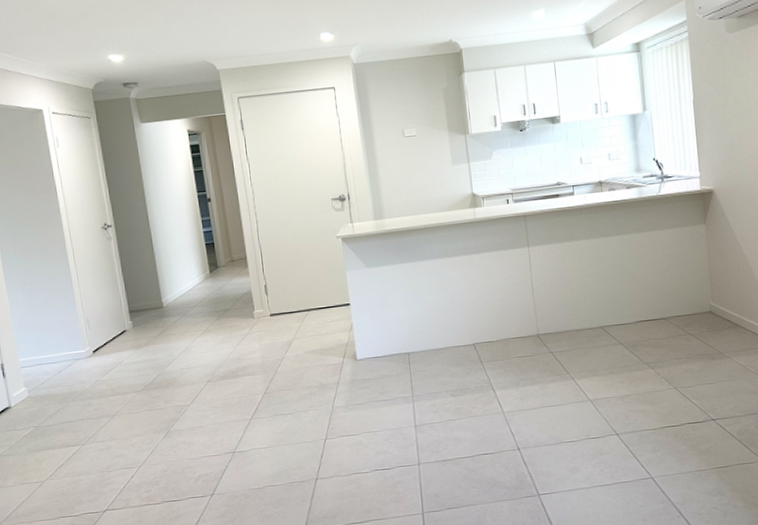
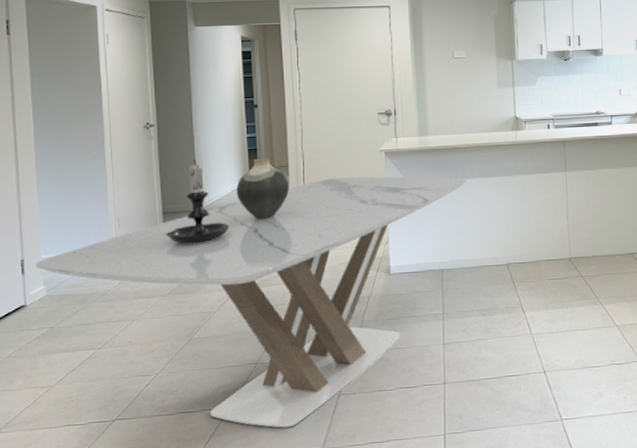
dining table: none [14,259,427,513] -> present [35,176,466,428]
candle holder: none [133,257,195,341] -> present [165,160,229,244]
vase: none [198,251,250,313] -> present [236,158,290,220]

